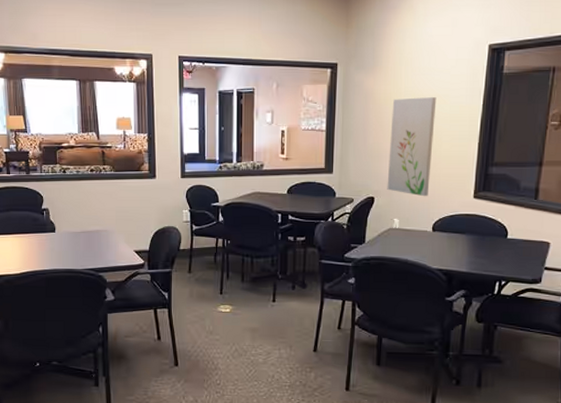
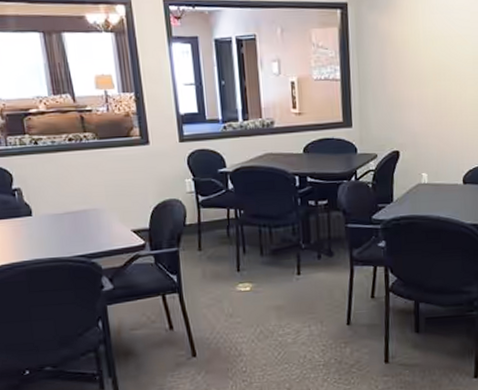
wall art: present [387,97,437,197] -> none [411,37,458,147]

